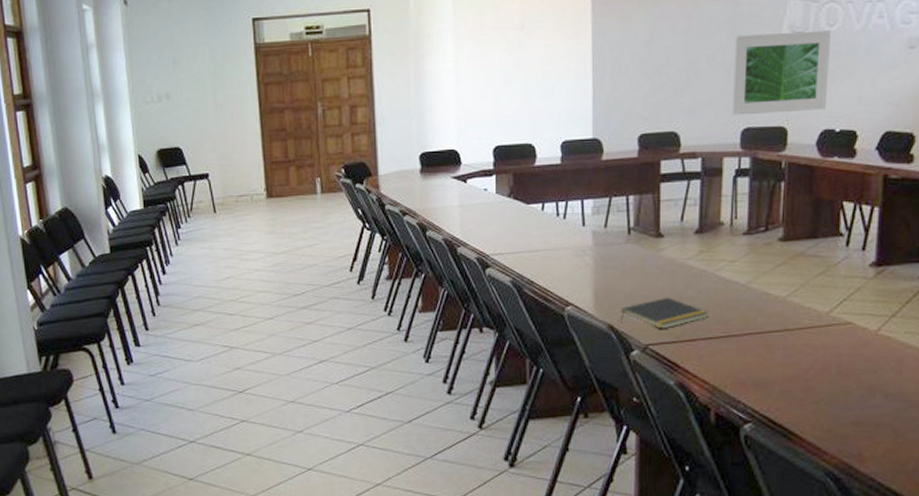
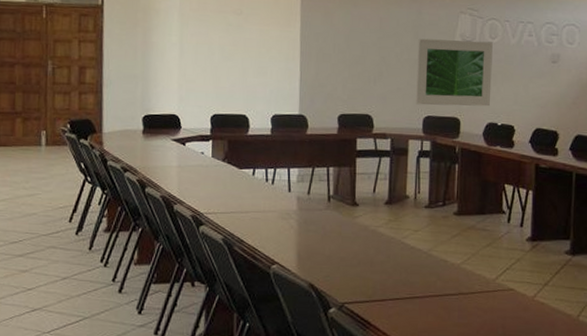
notepad: present [621,297,709,329] -> none [321,260,396,289]

